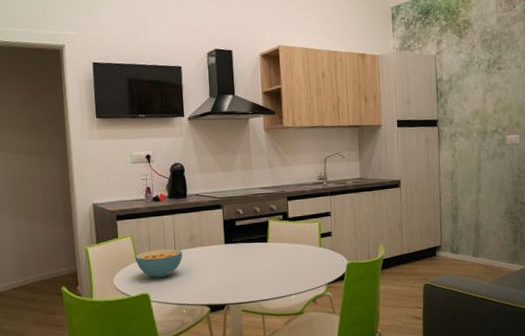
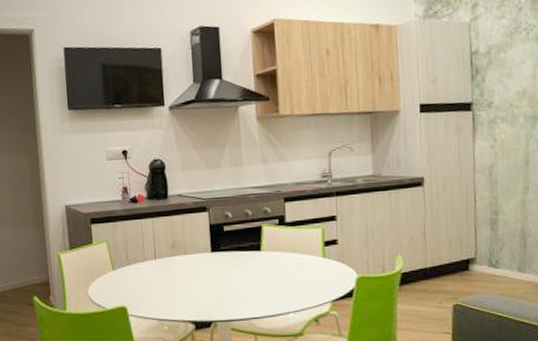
cereal bowl: present [134,249,183,278] -> none [110,256,164,289]

